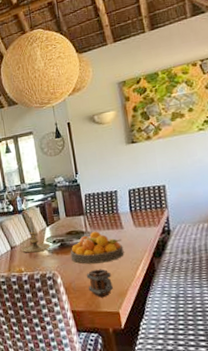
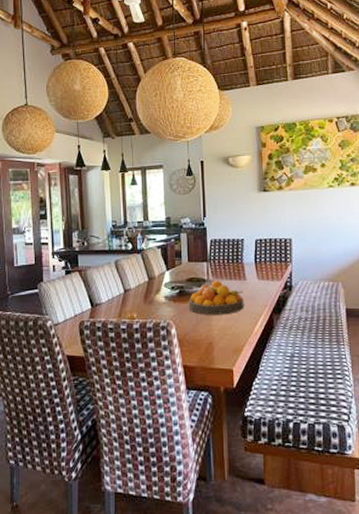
candle holder: present [21,216,51,253] -> none [135,257,168,298]
mug: present [86,269,113,298] -> none [202,321,229,353]

